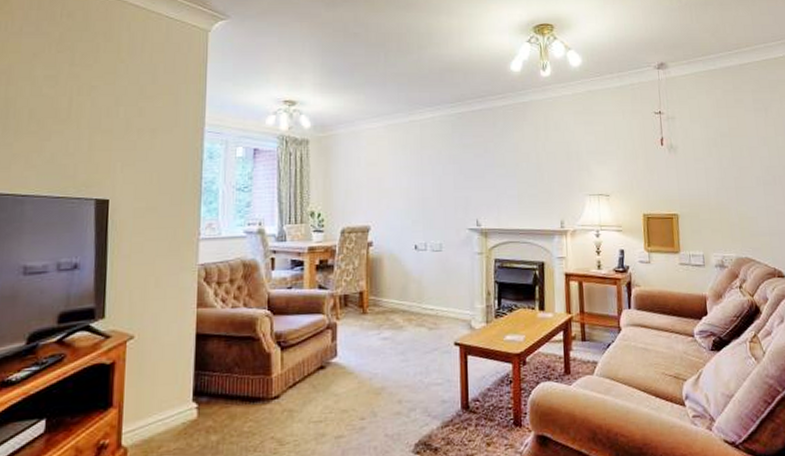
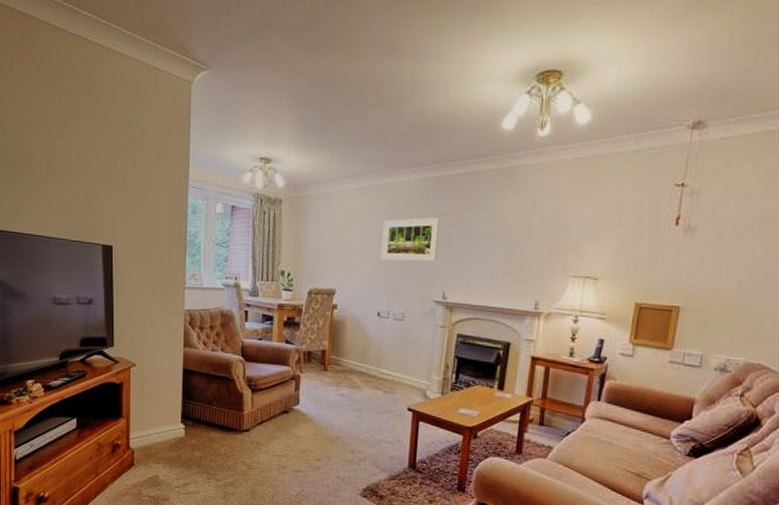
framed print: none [413,150,467,192] -> present [381,217,441,262]

